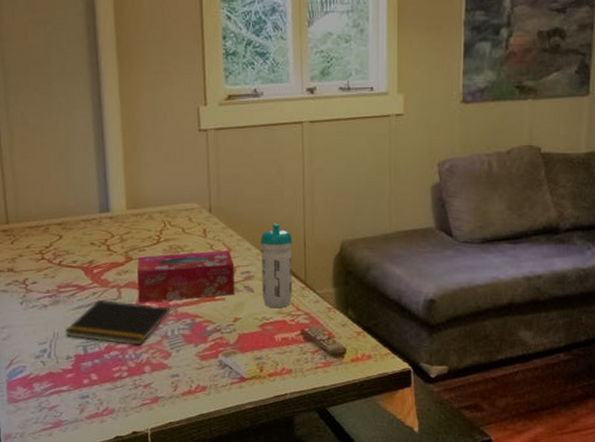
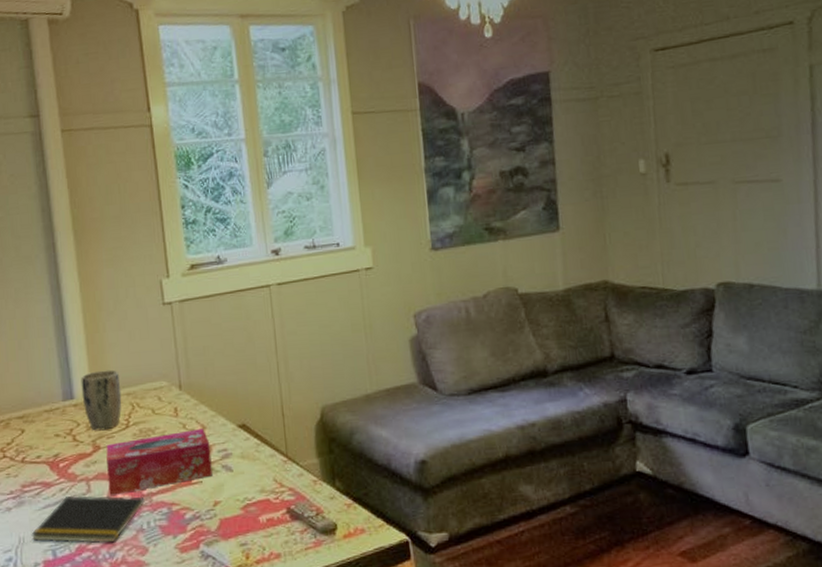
plant pot: none [117,188,155,244] -> present [81,369,122,431]
water bottle: present [260,223,293,309] -> none [235,394,274,487]

